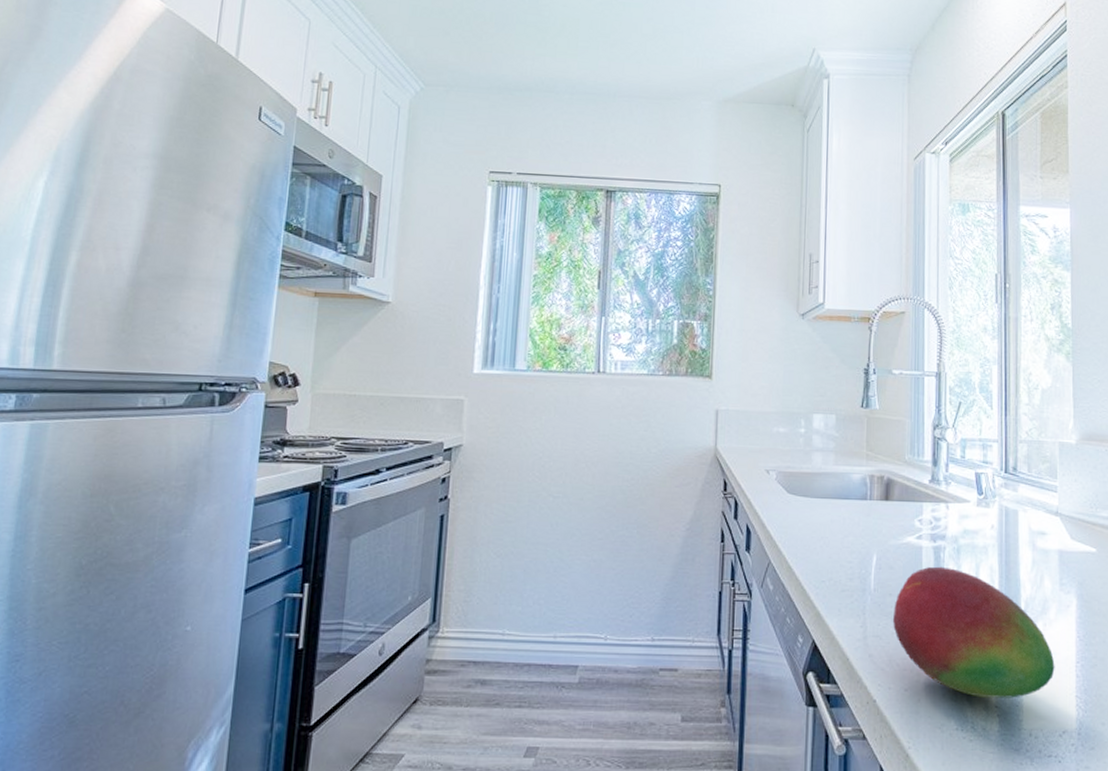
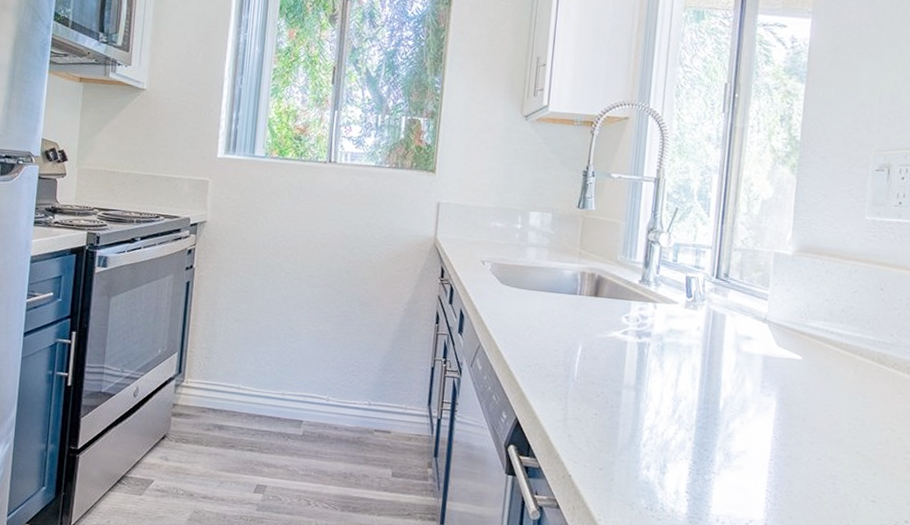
fruit: present [892,566,1055,698] -> none [592,360,749,486]

